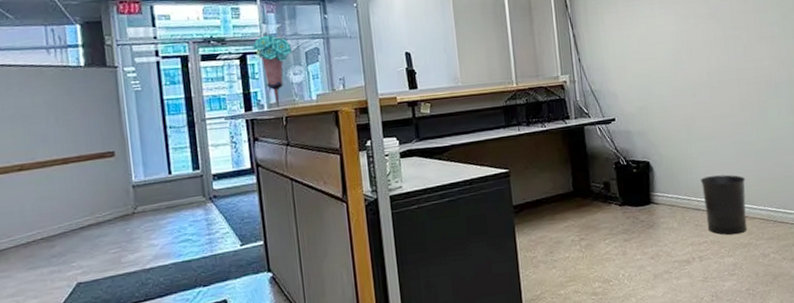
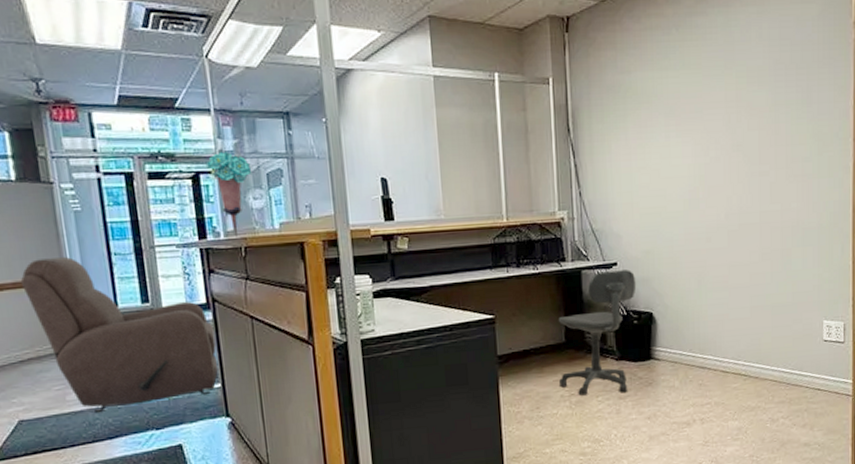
chair: none [84,131,262,272] -> present [20,257,219,412]
office chair: none [566,124,633,240] -> present [559,270,637,396]
waste bin: present [700,174,747,235] -> none [708,330,760,397]

